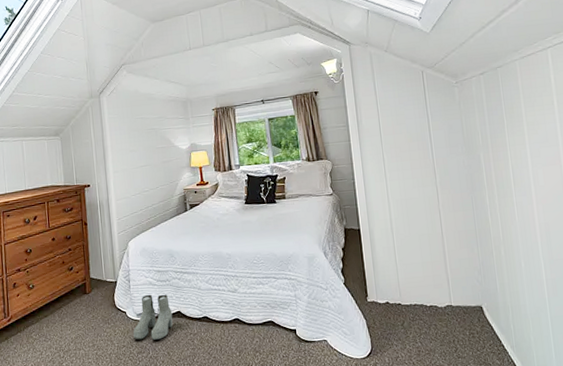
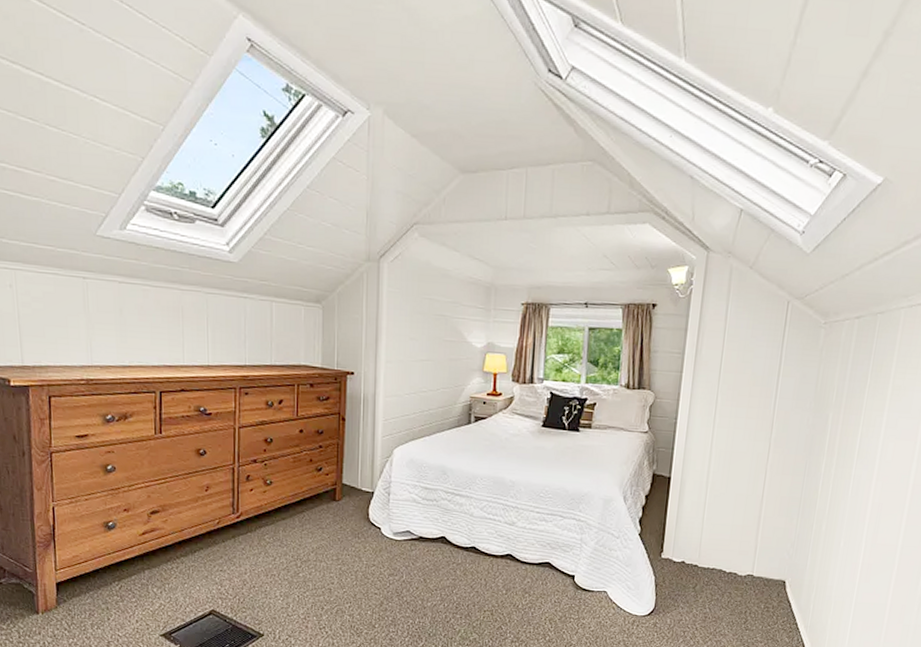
boots: present [133,294,173,340] -> none [386,512,436,564]

